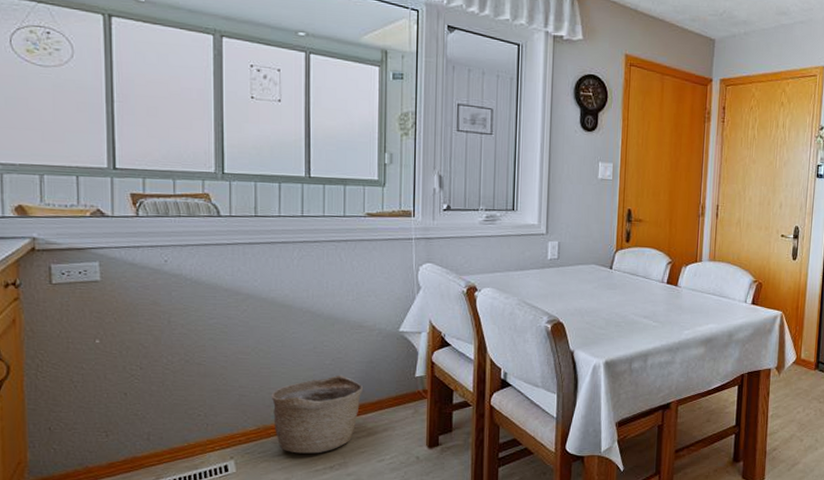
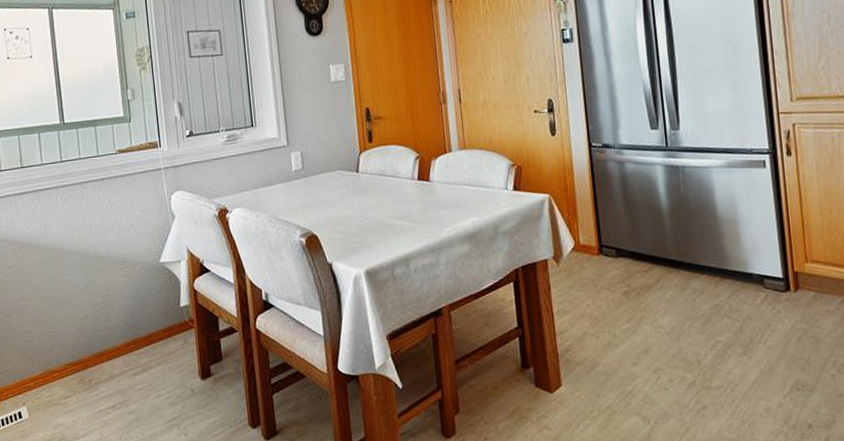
basket: present [271,374,364,454] -> none [52,312,134,395]

